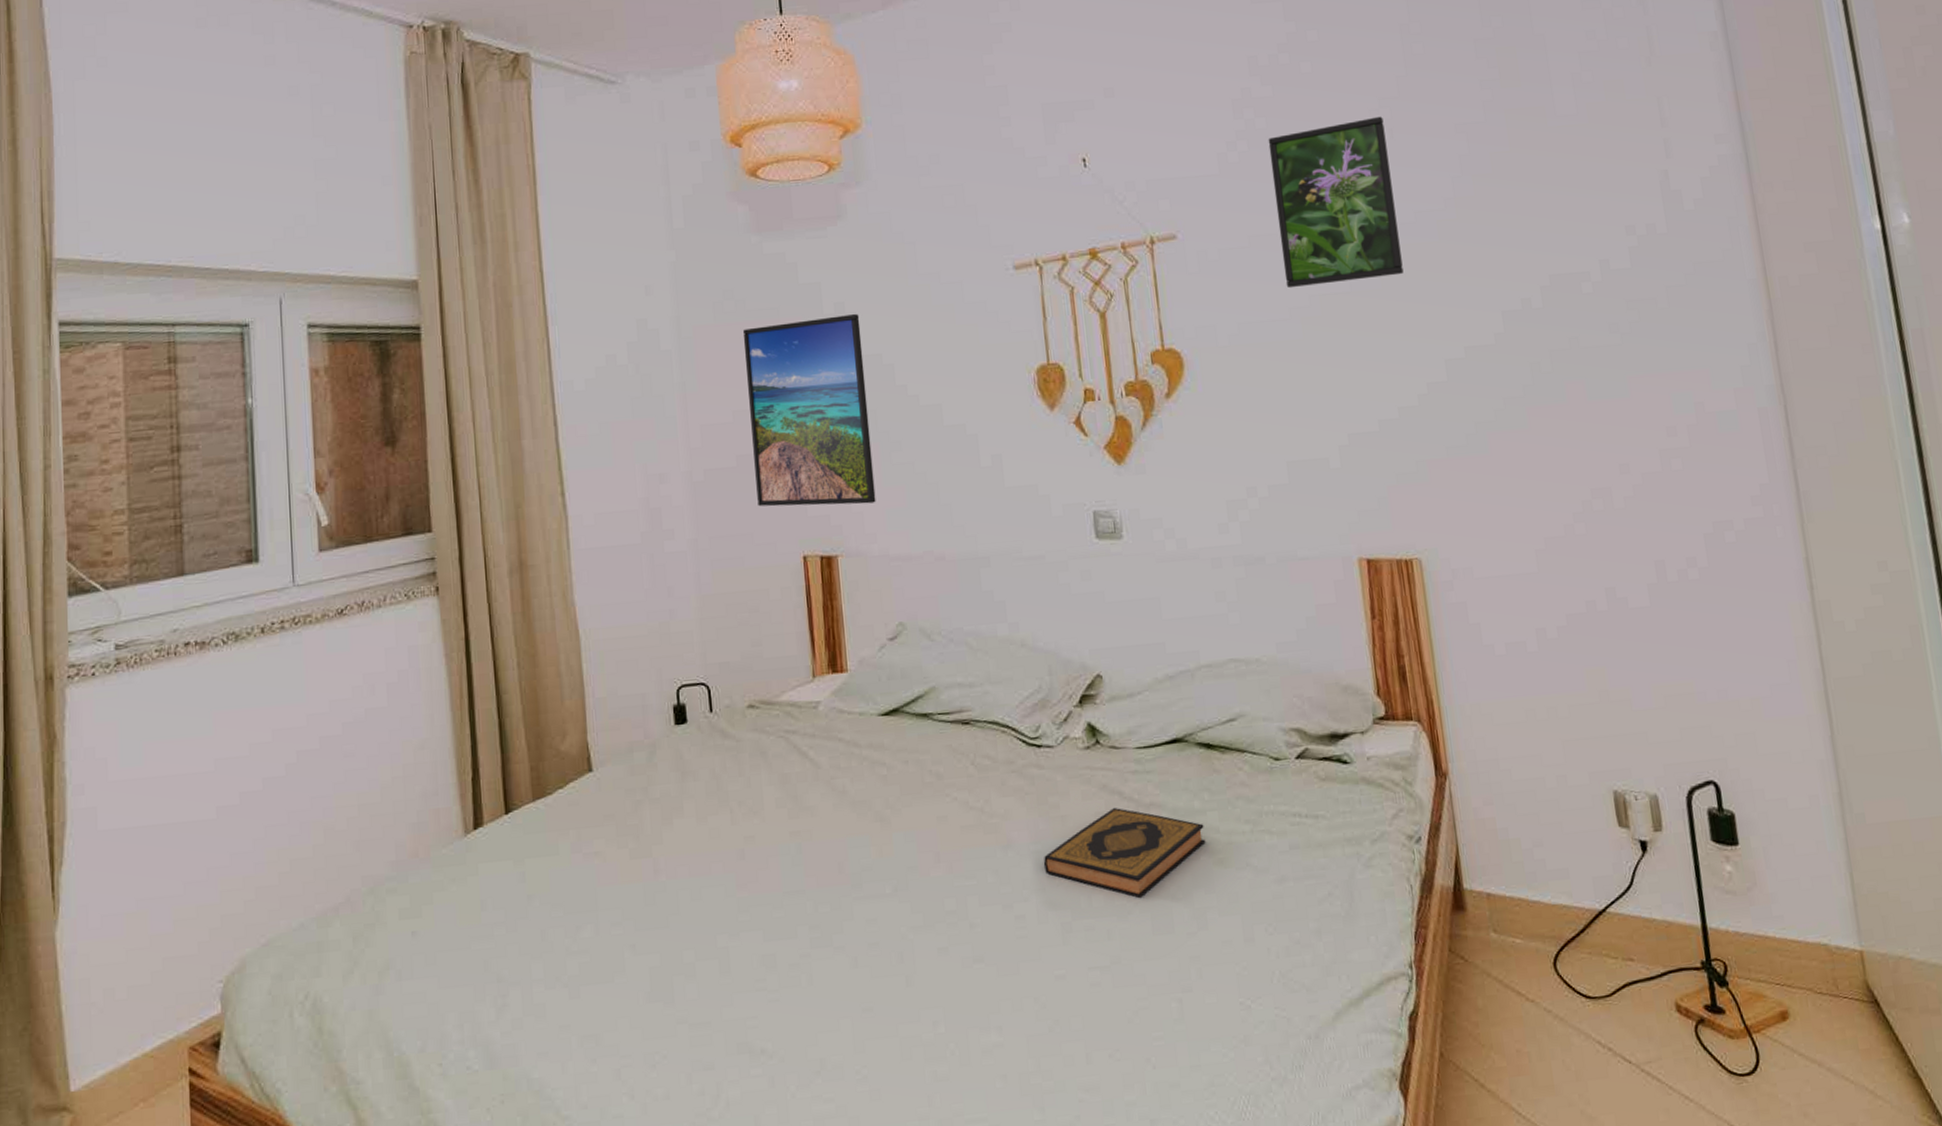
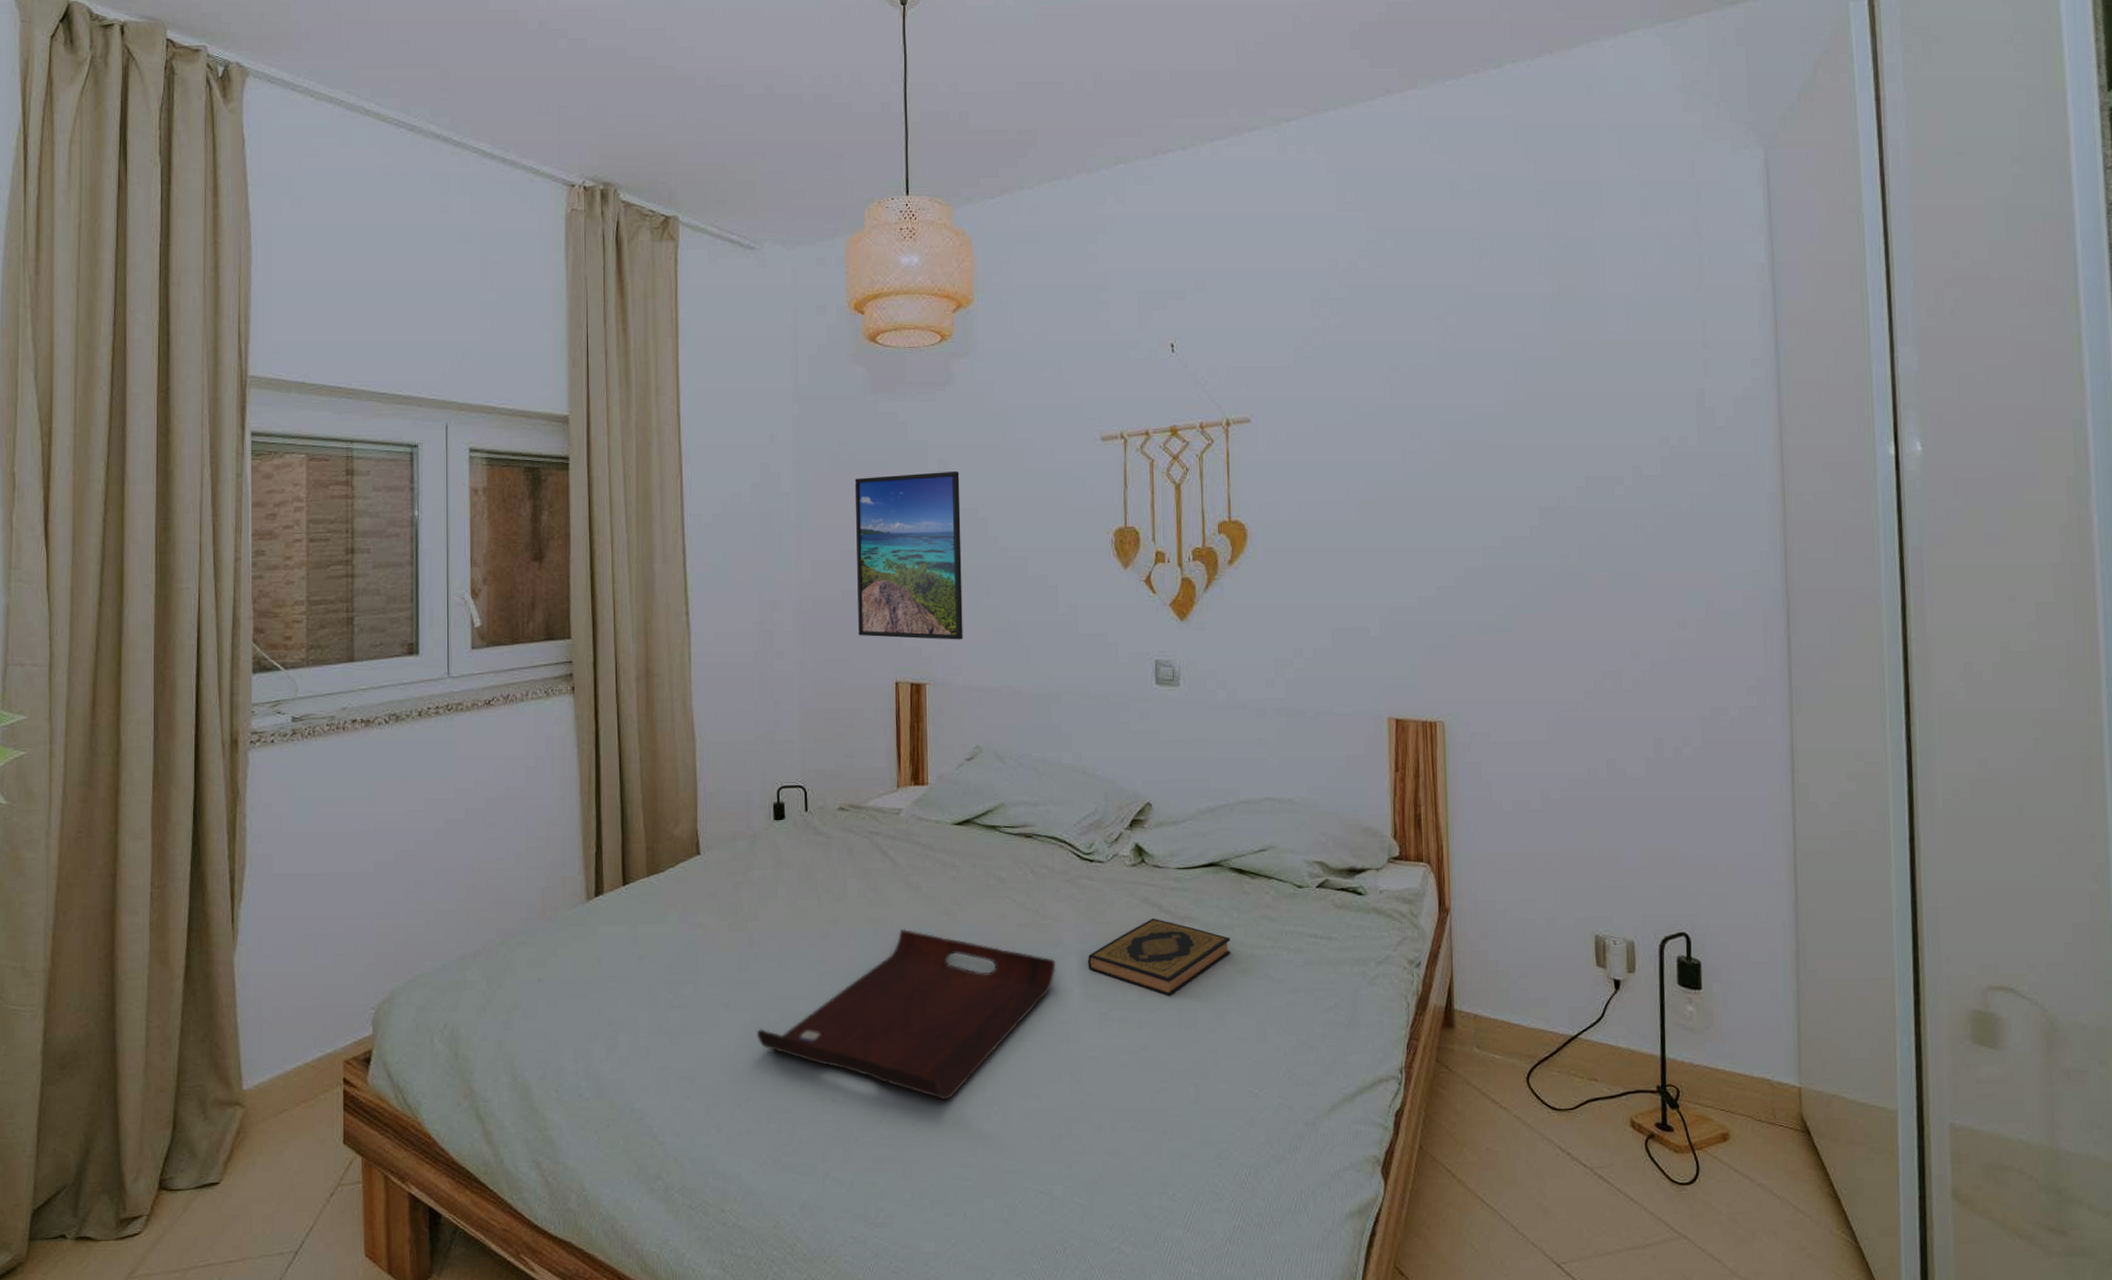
serving tray: none [670,841,1009,1042] -> present [757,929,1056,1100]
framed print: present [1268,116,1404,289] -> none [1341,322,1453,474]

